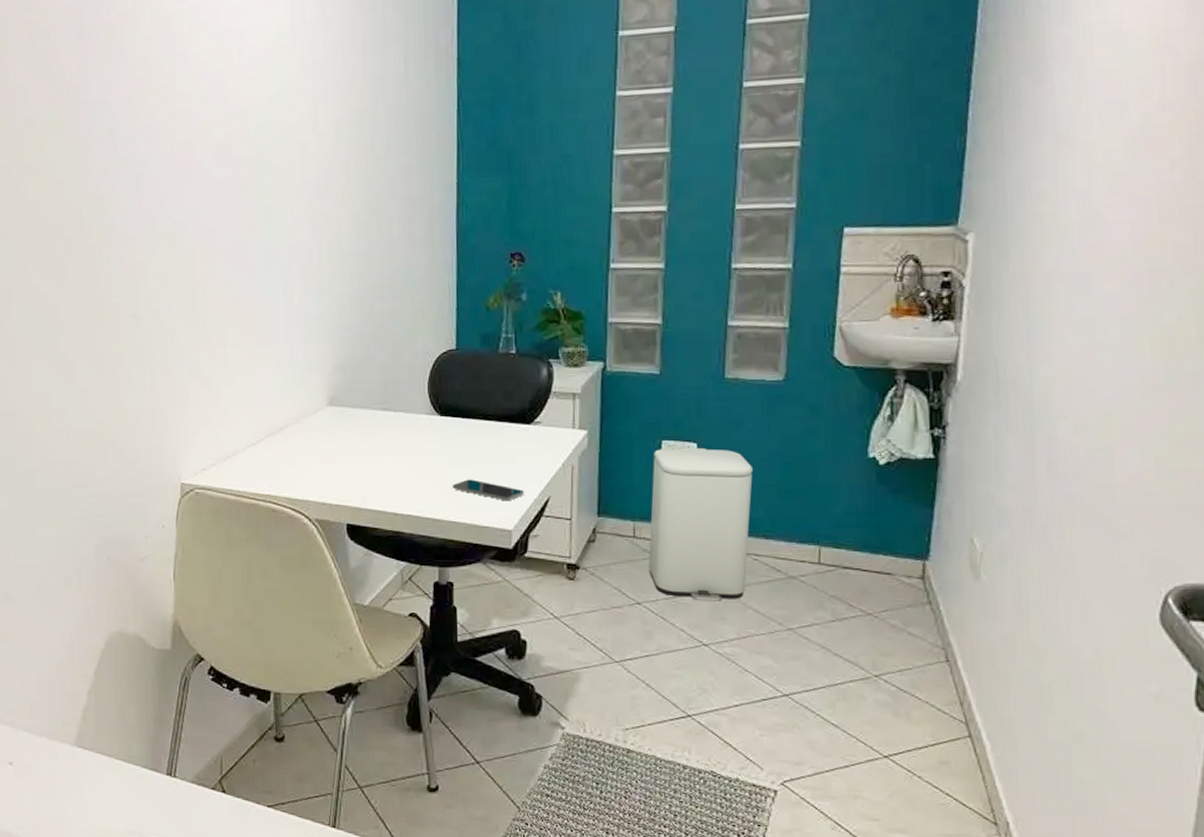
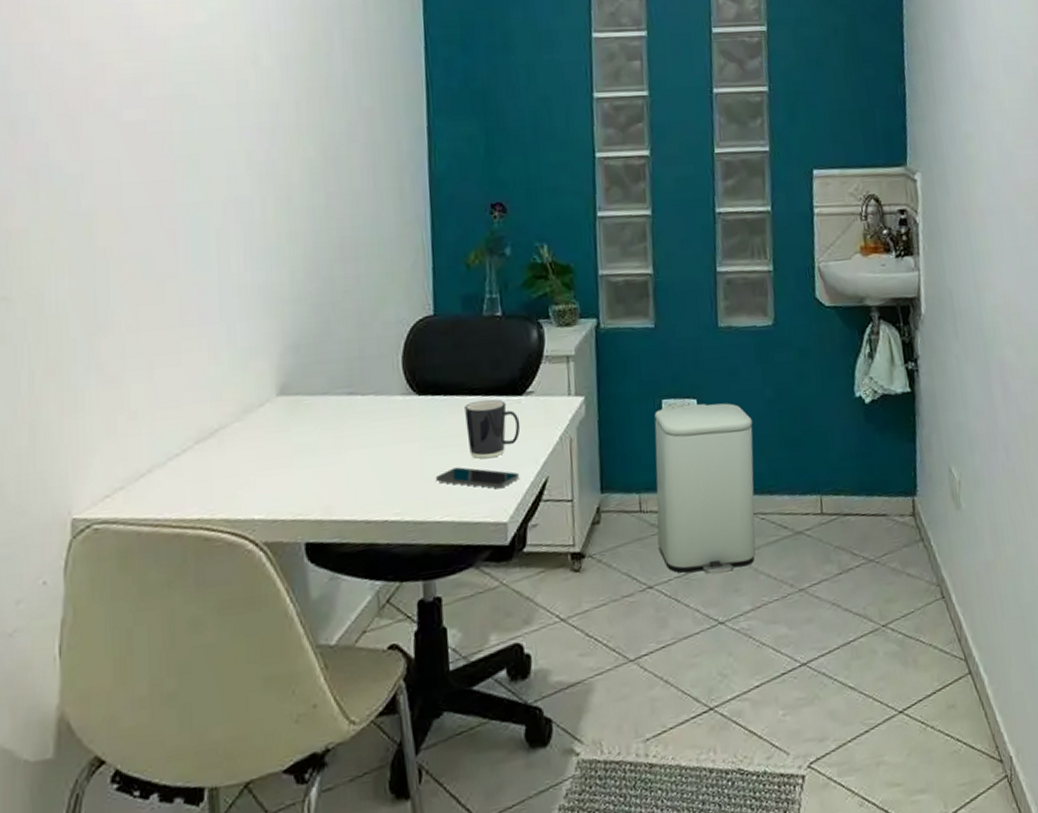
mug: none [479,425,528,475] -> present [465,399,521,459]

